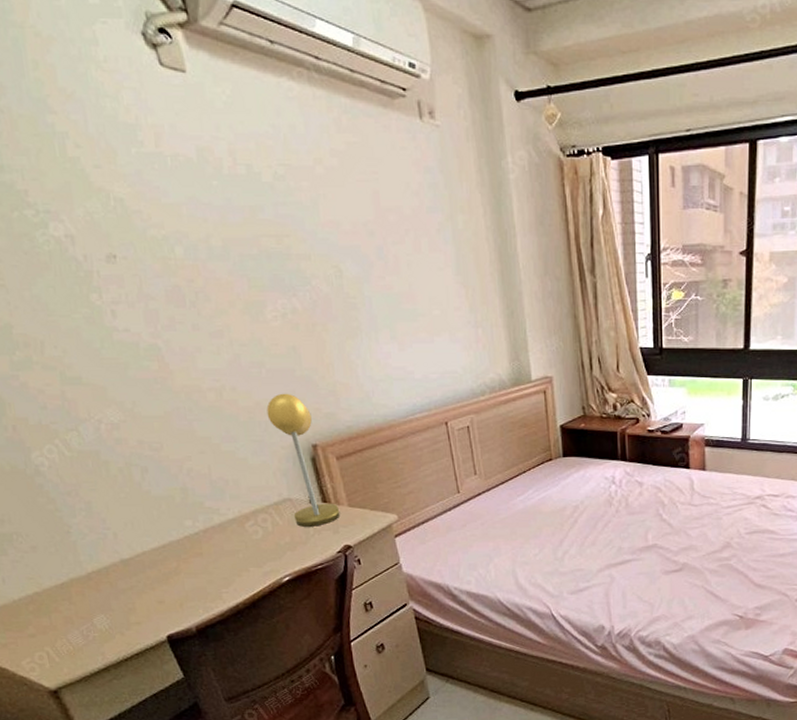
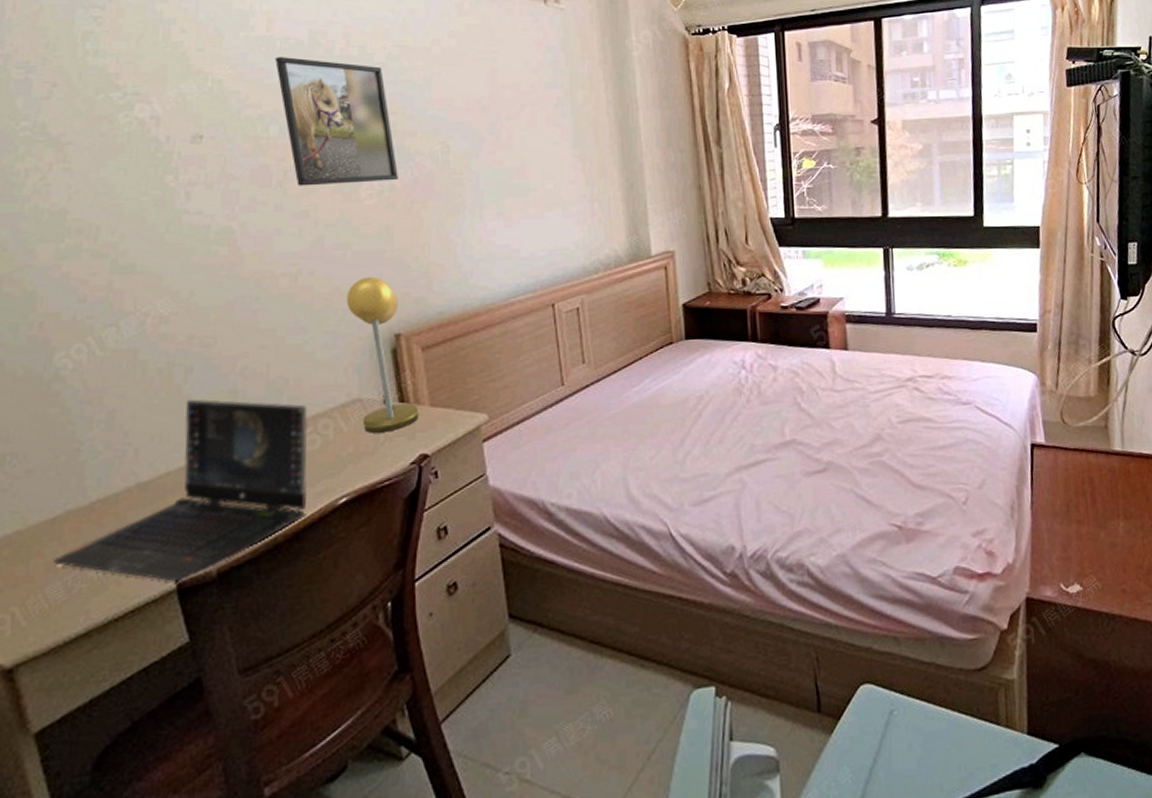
laptop computer: none [69,494,258,635] -> present [53,398,308,583]
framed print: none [169,175,298,307] -> present [275,57,398,186]

